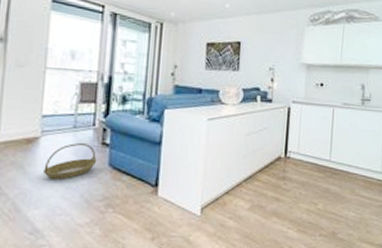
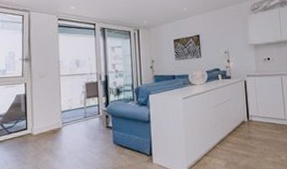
basket: present [43,142,97,179] -> none [67,128,105,158]

